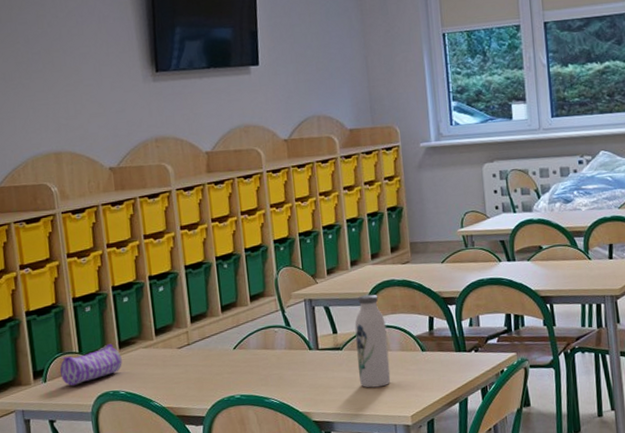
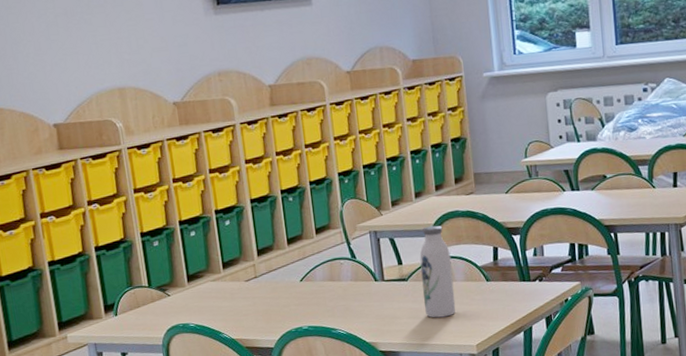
pencil case: present [59,343,122,386] -> none [130,277,191,319]

